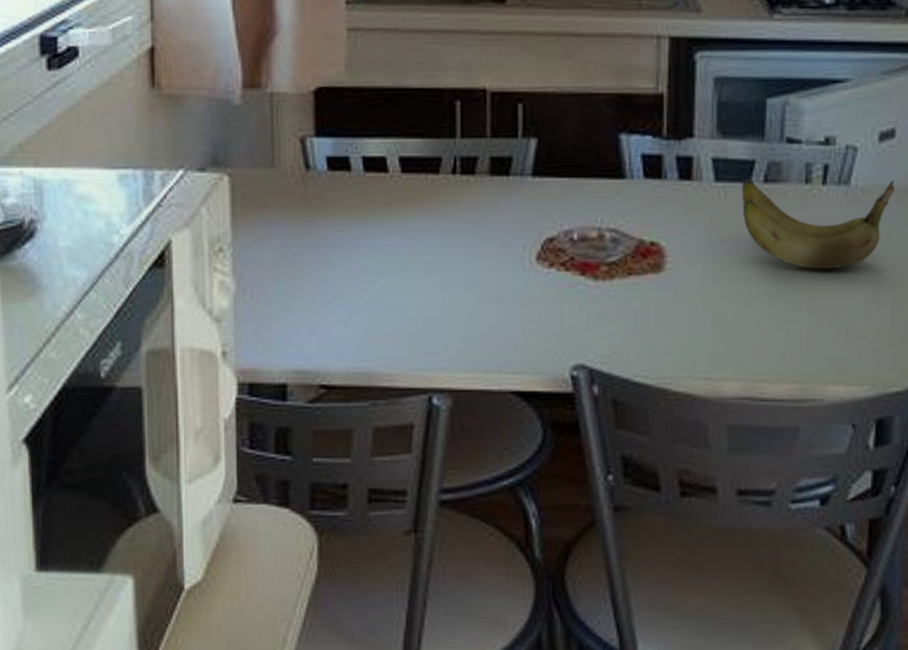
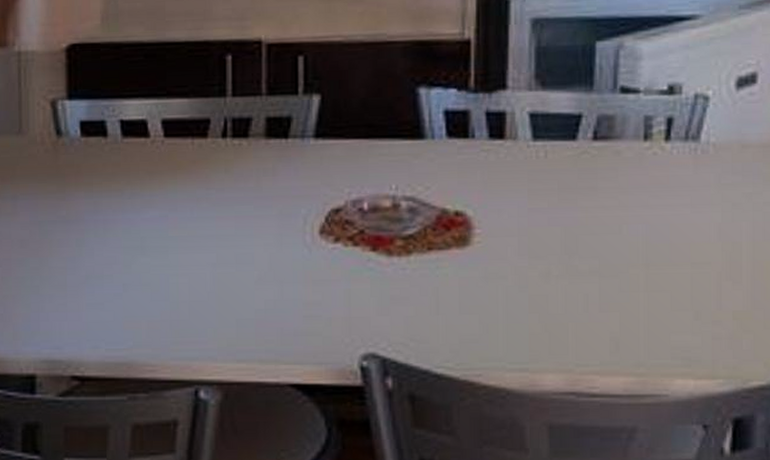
banana: present [741,178,896,269] -> none [565,133,757,241]

